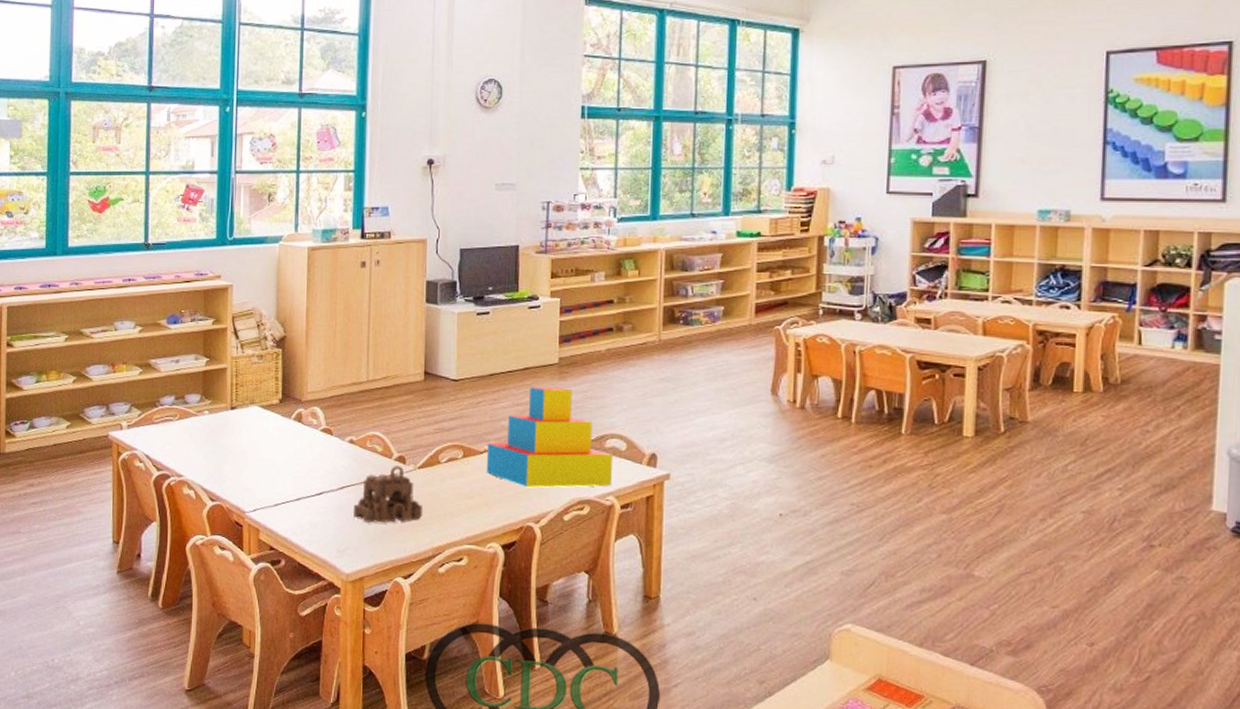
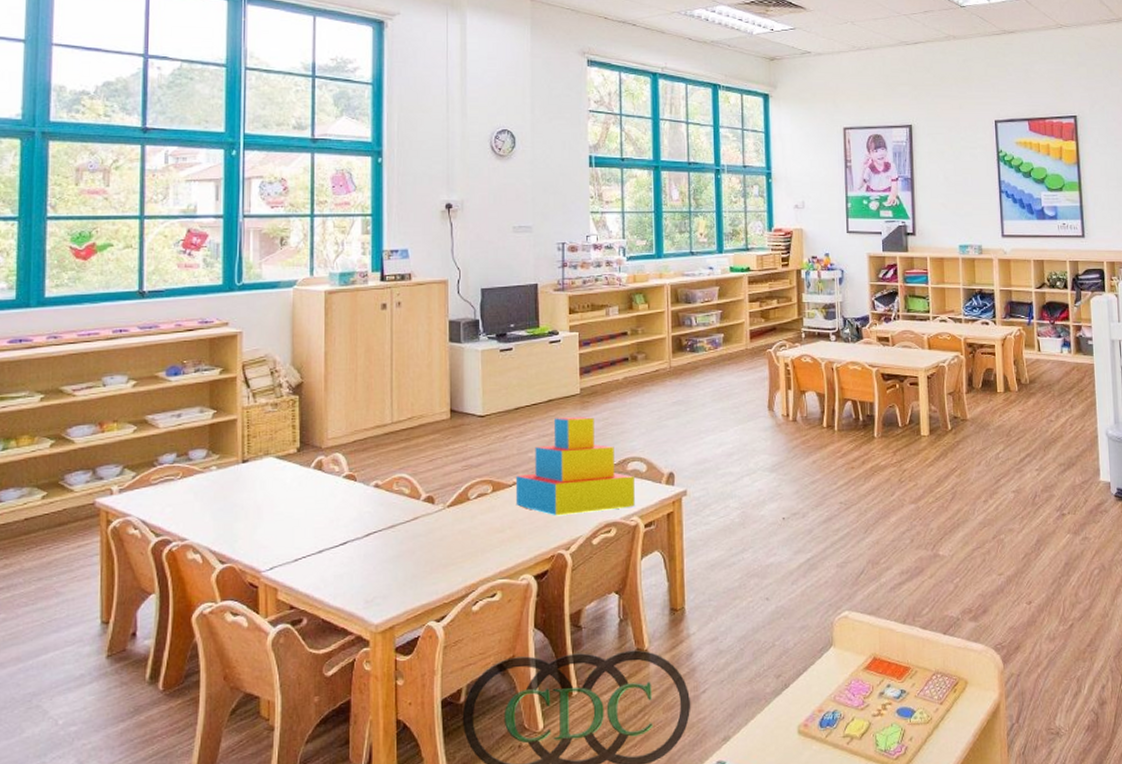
wooden puzzle: present [354,466,424,523] -> none [381,506,455,568]

